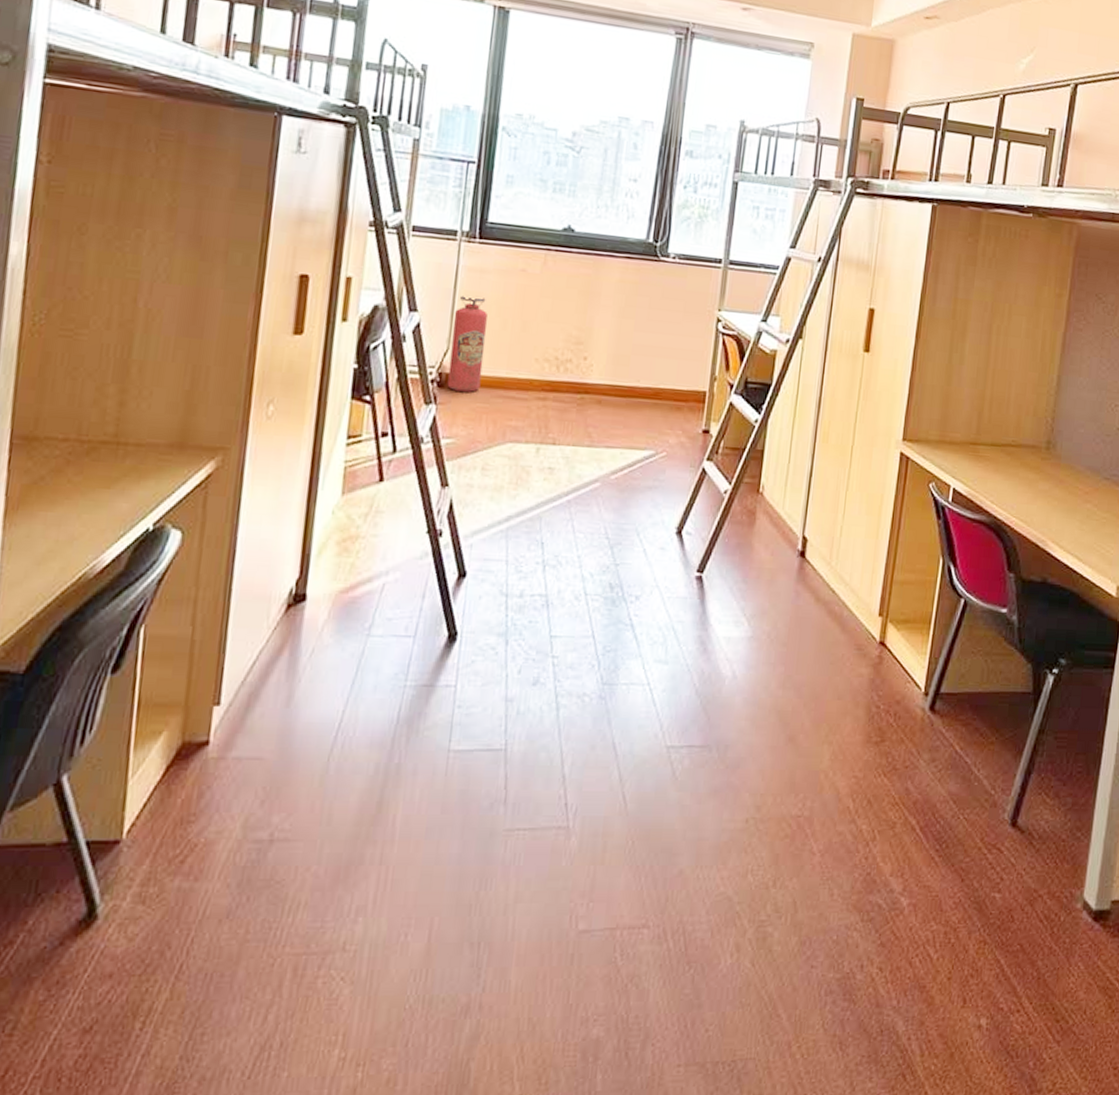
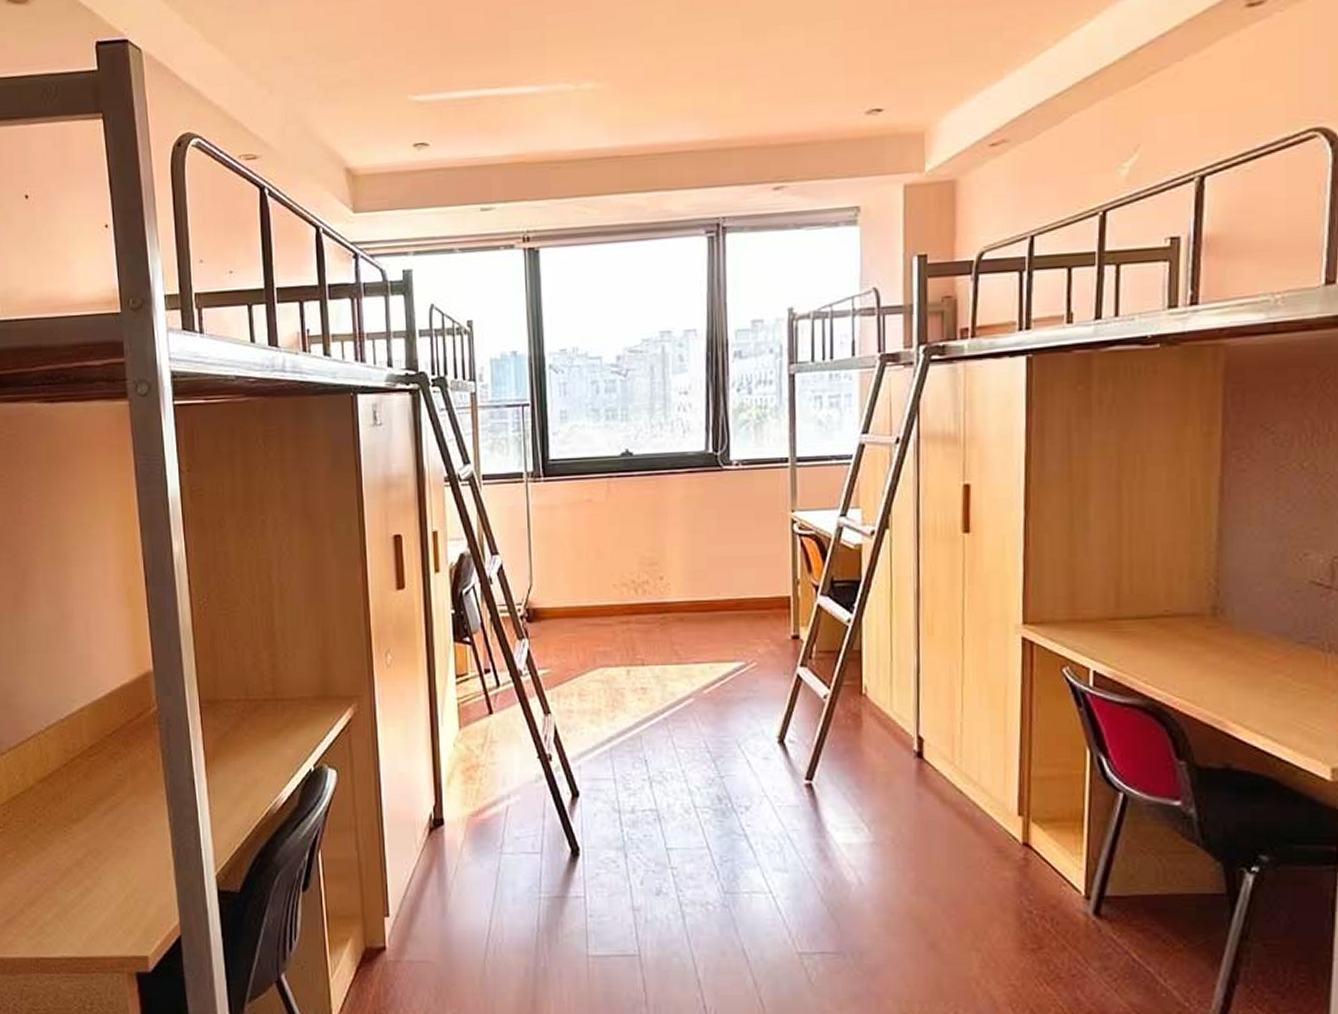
fire extinguisher: present [447,295,488,392] -> none [531,533,566,624]

